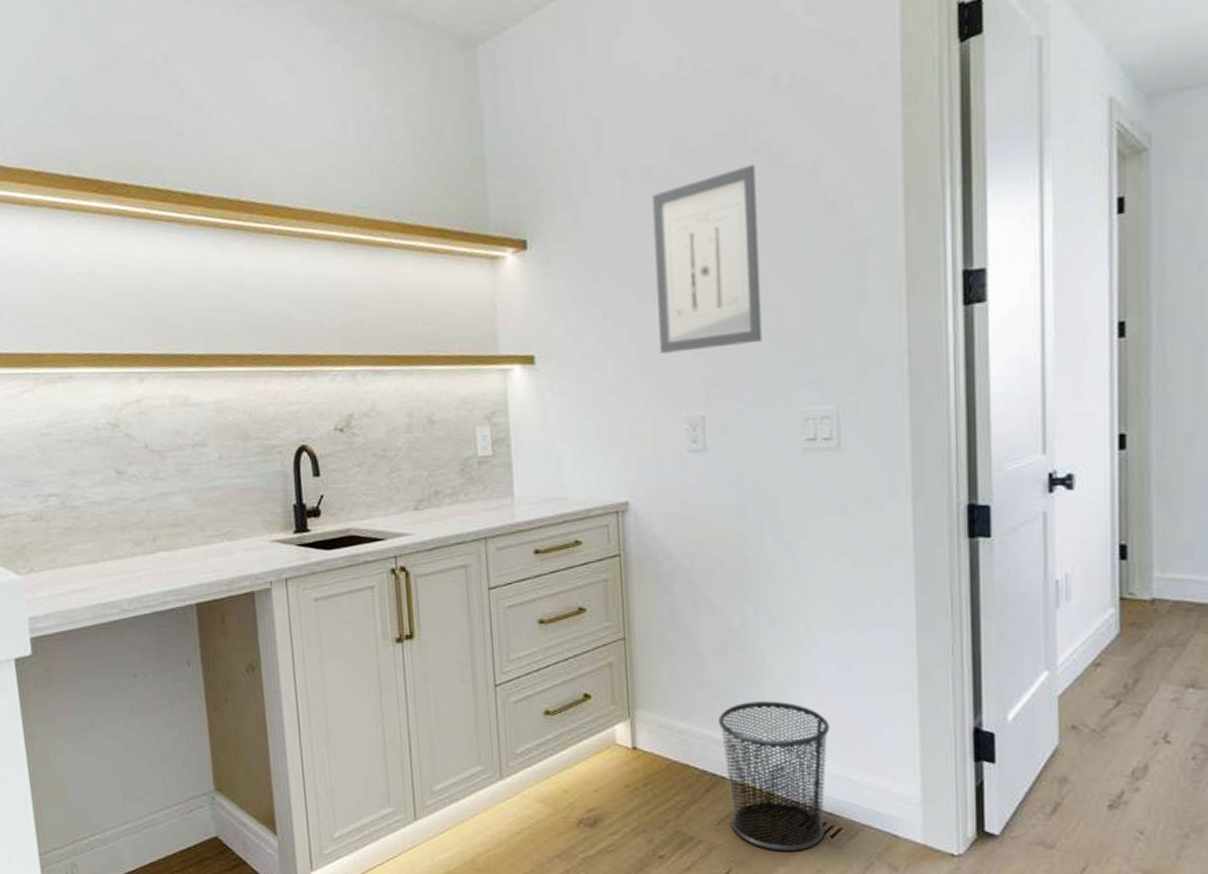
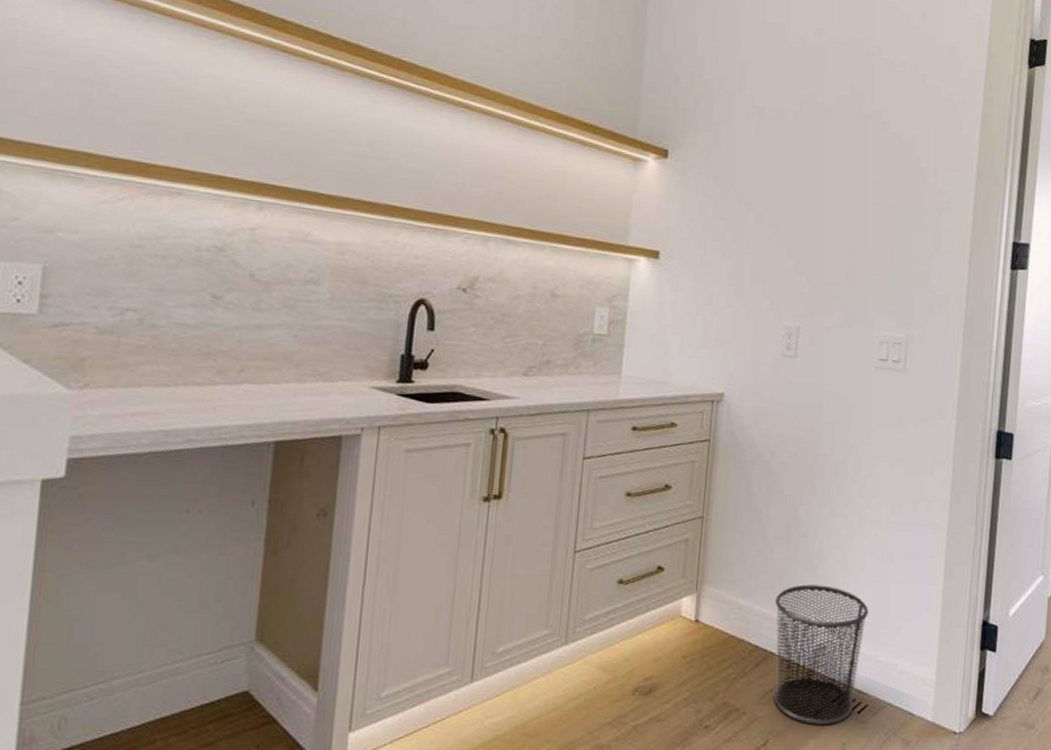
wall art: present [652,164,763,353] -> none [770,126,867,272]

